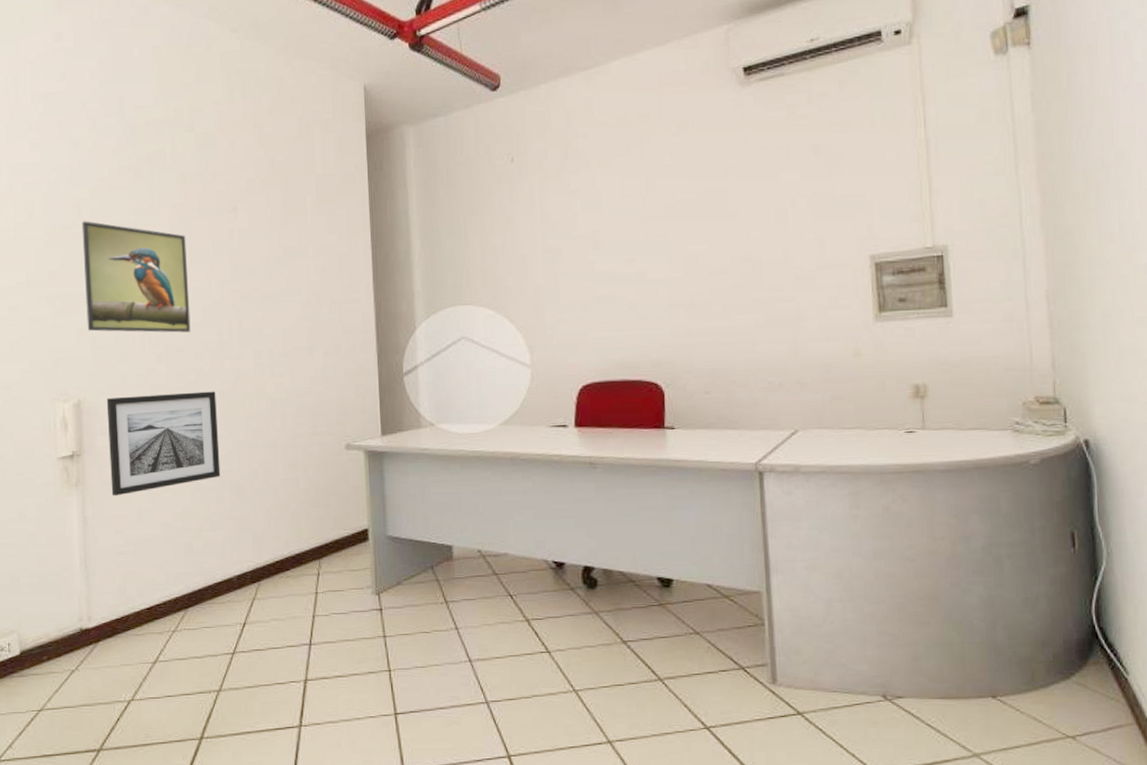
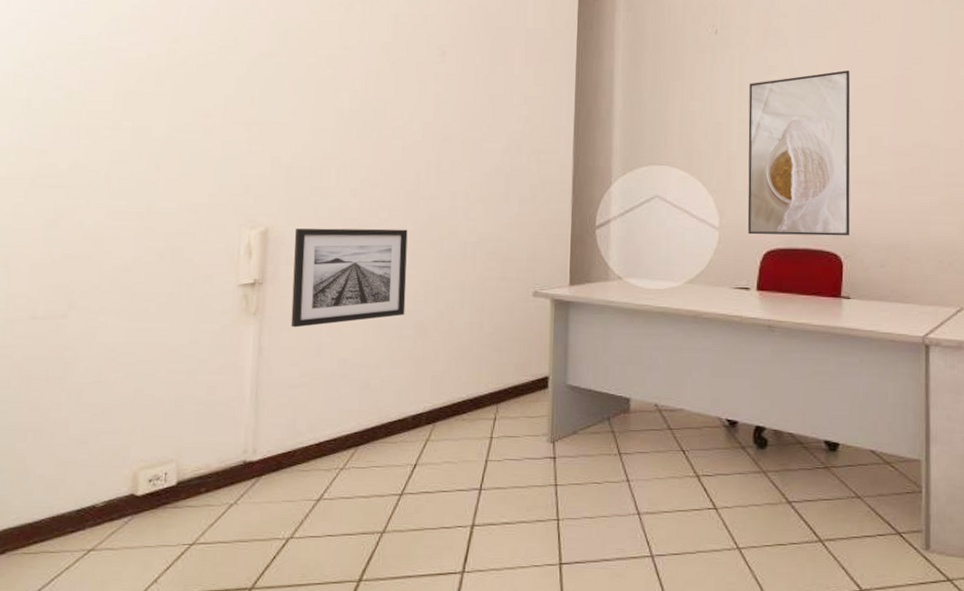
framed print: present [81,221,191,333] -> none [282,51,392,169]
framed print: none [551,188,669,370] -> present [747,70,851,236]

